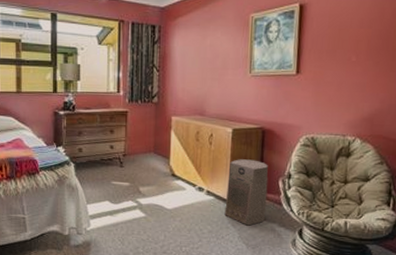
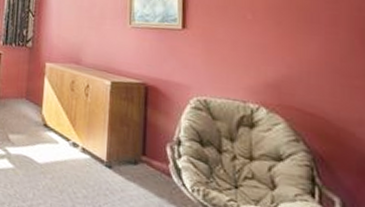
air purifier: present [224,159,269,226] -> none [102,115,154,197]

